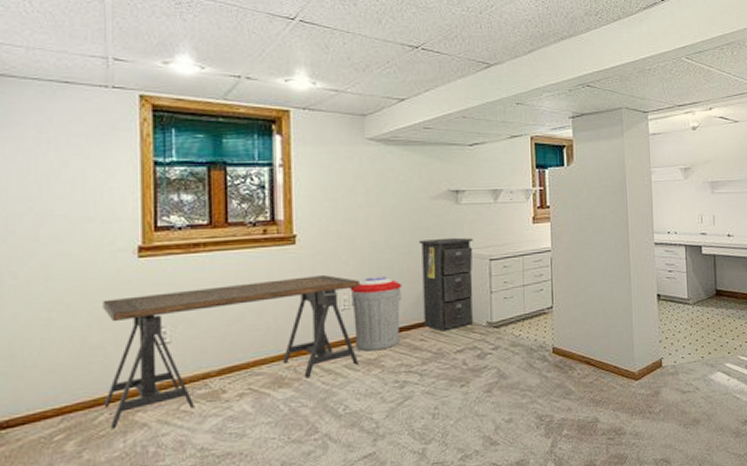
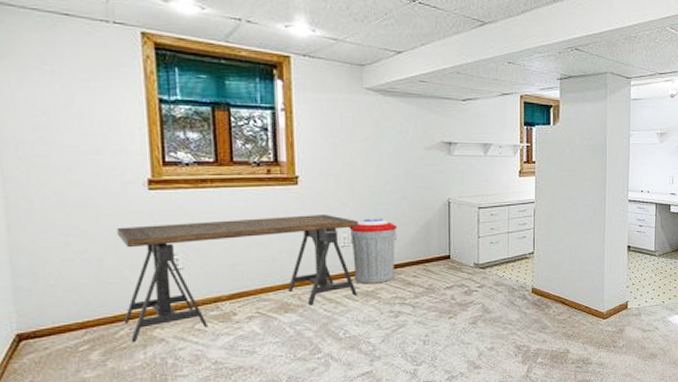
filing cabinet: present [418,237,473,332] -> none [413,186,463,270]

